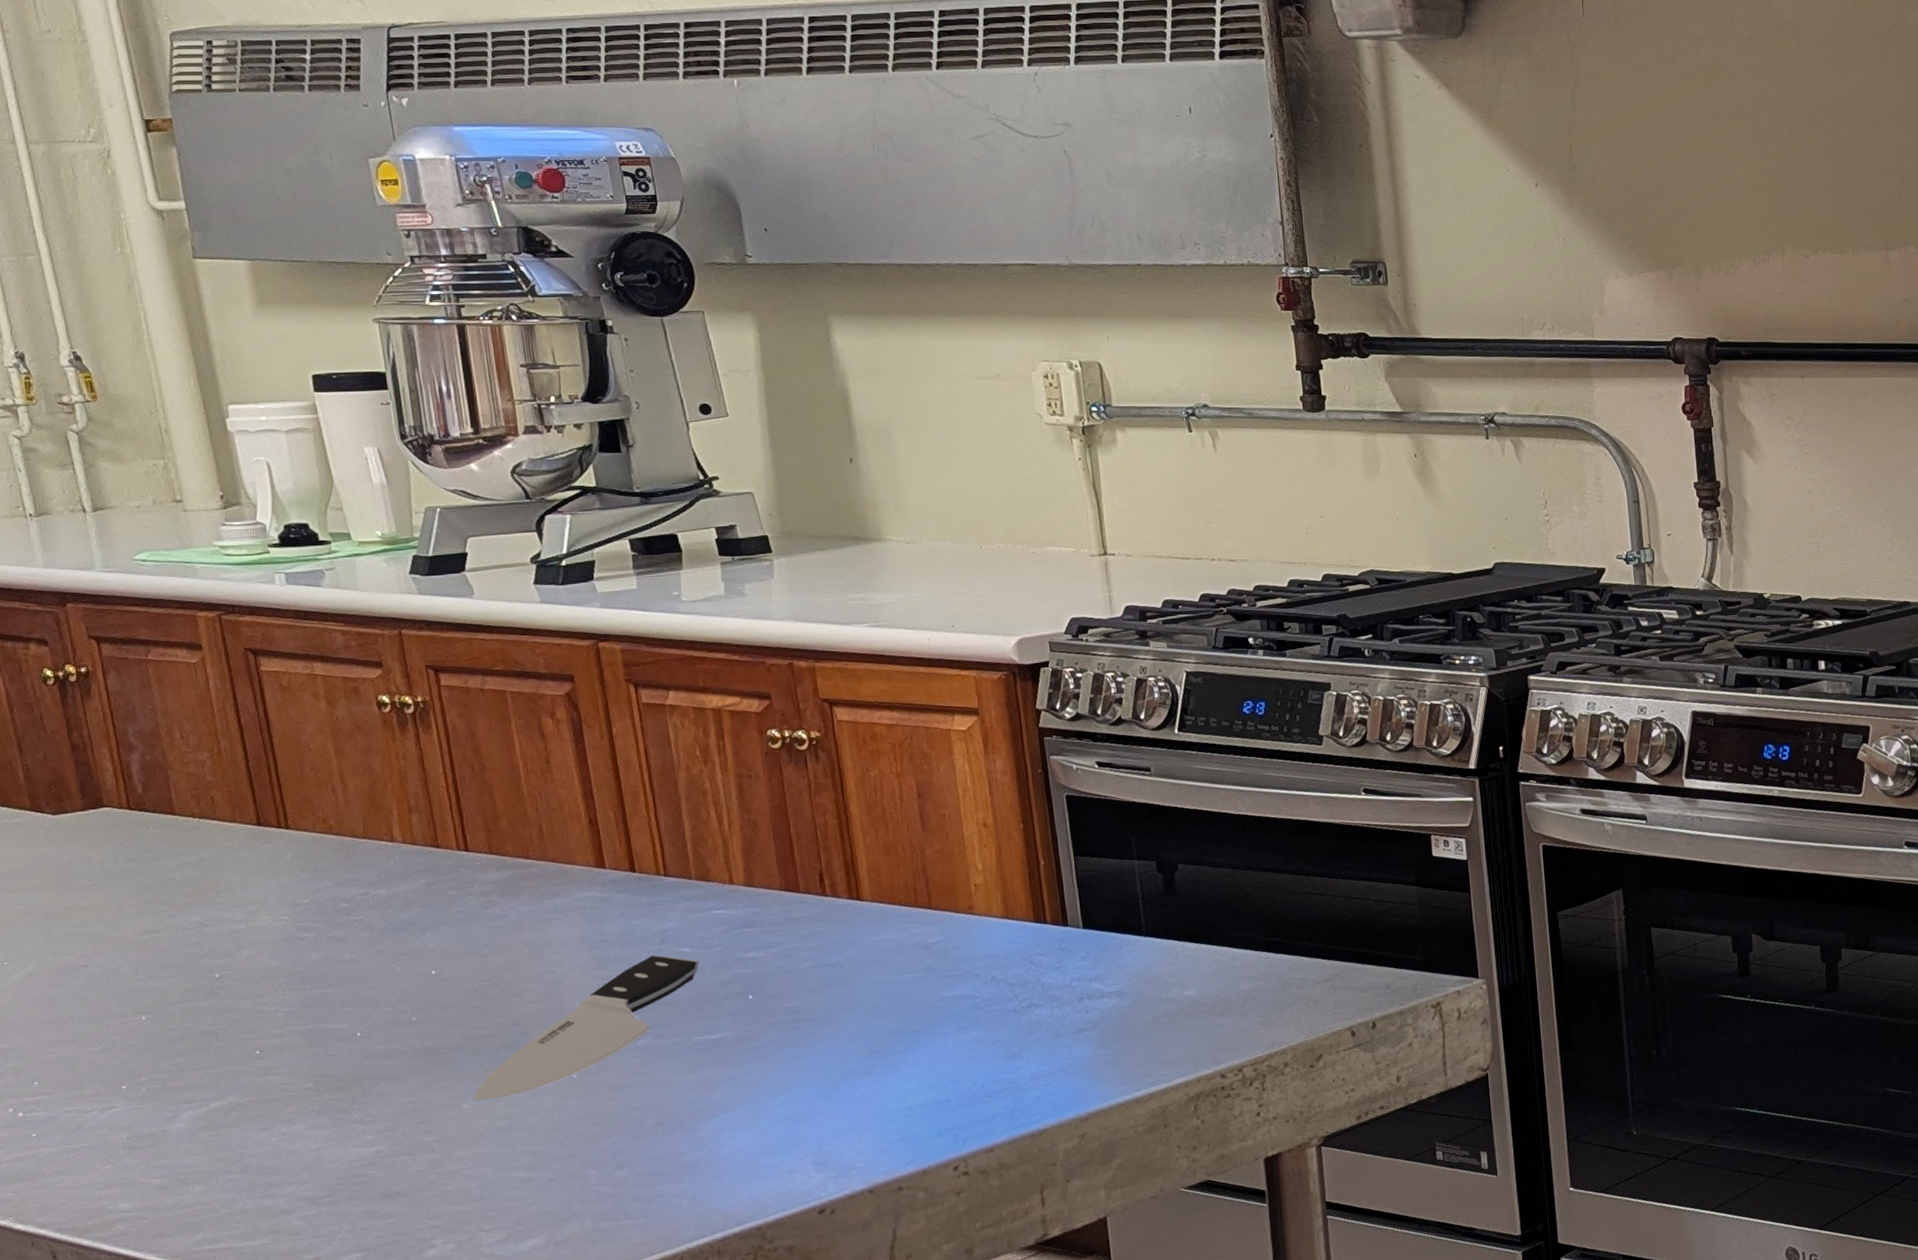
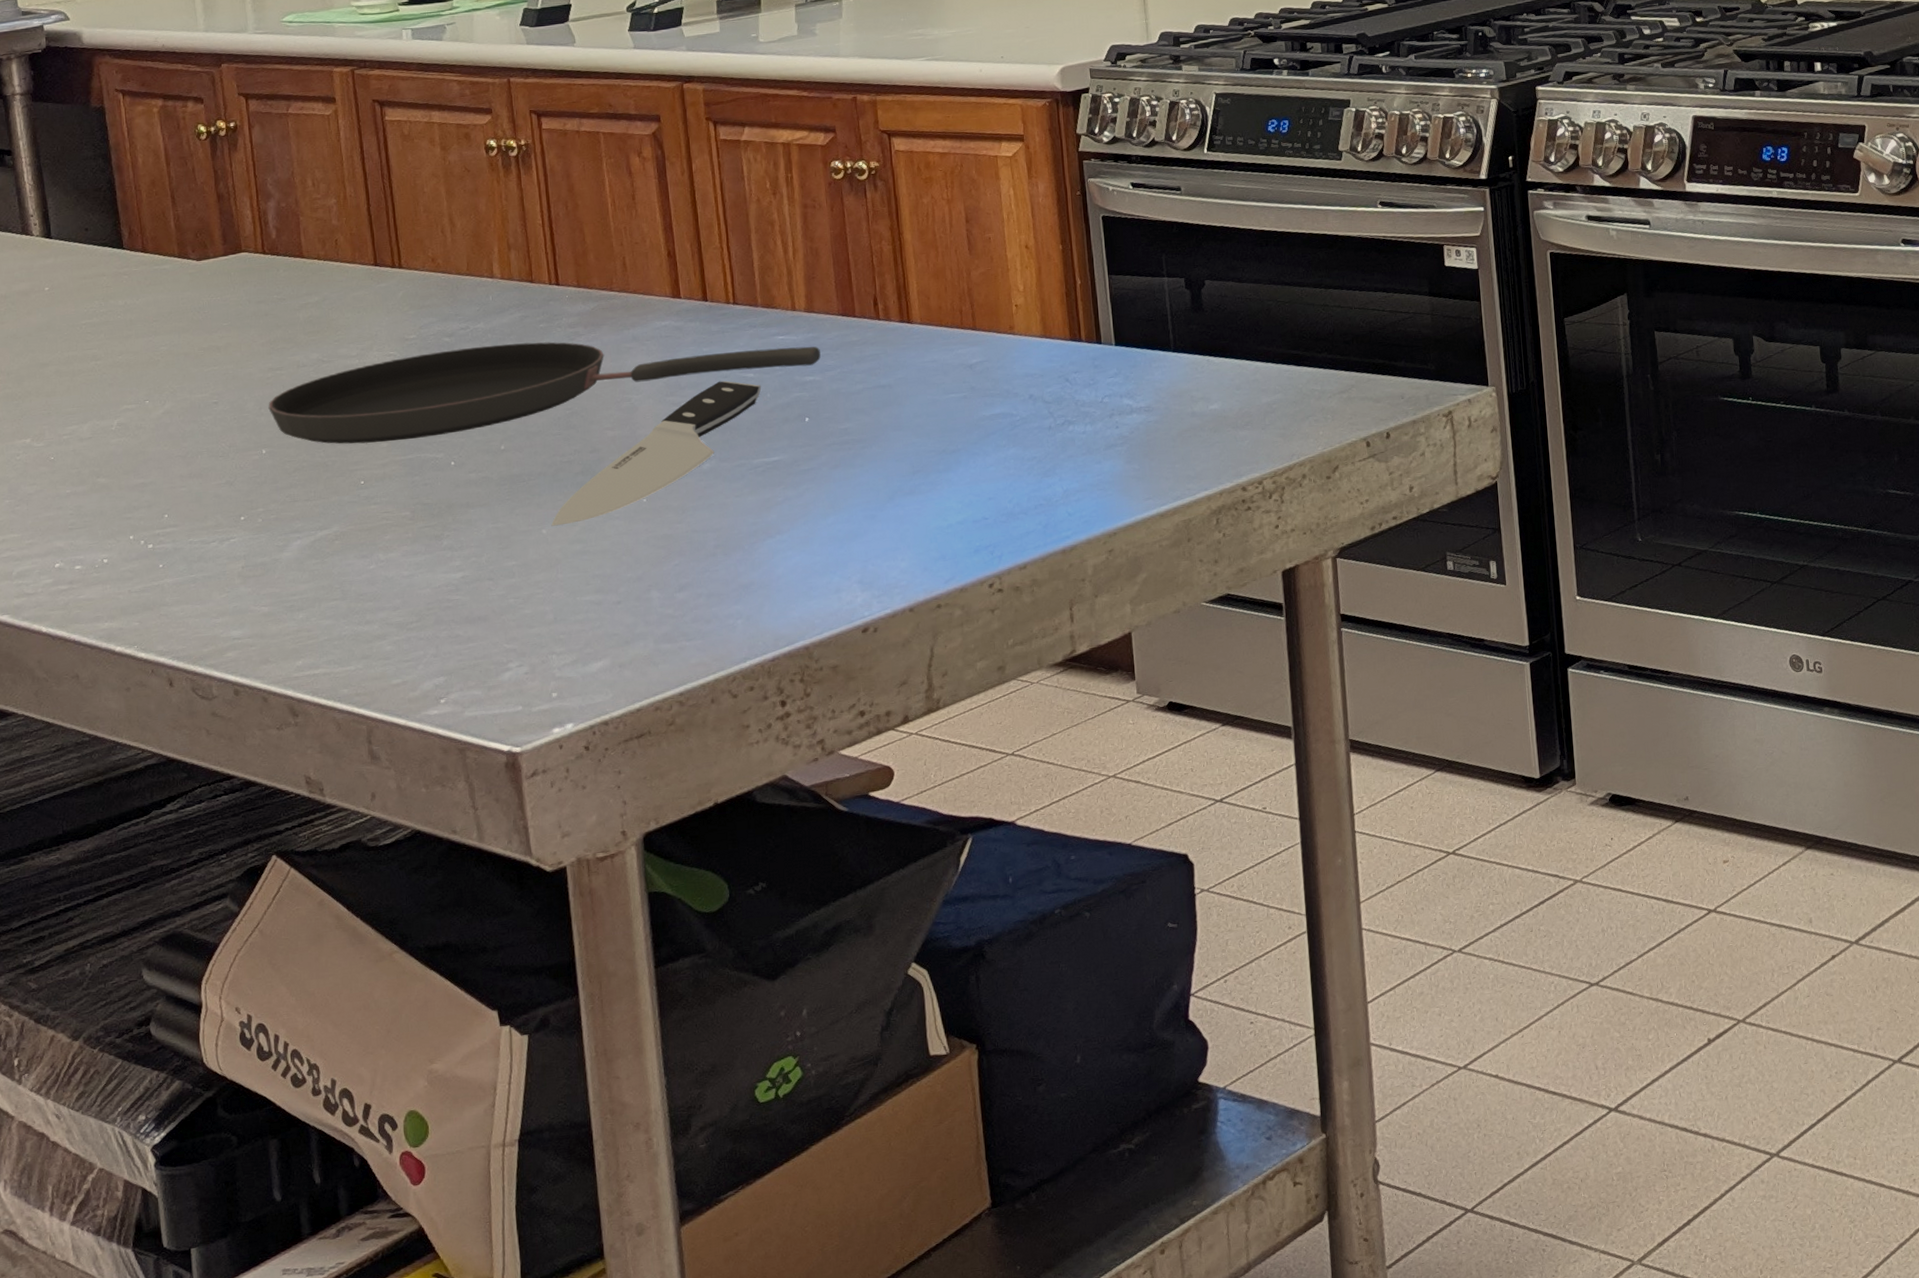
frying pan: none [145,910,763,1012] -> present [268,342,821,444]

